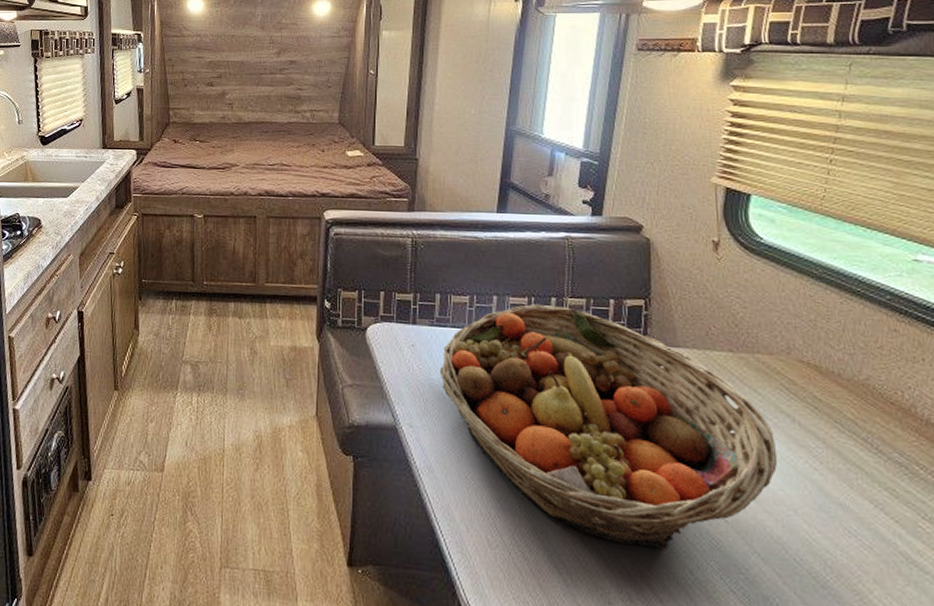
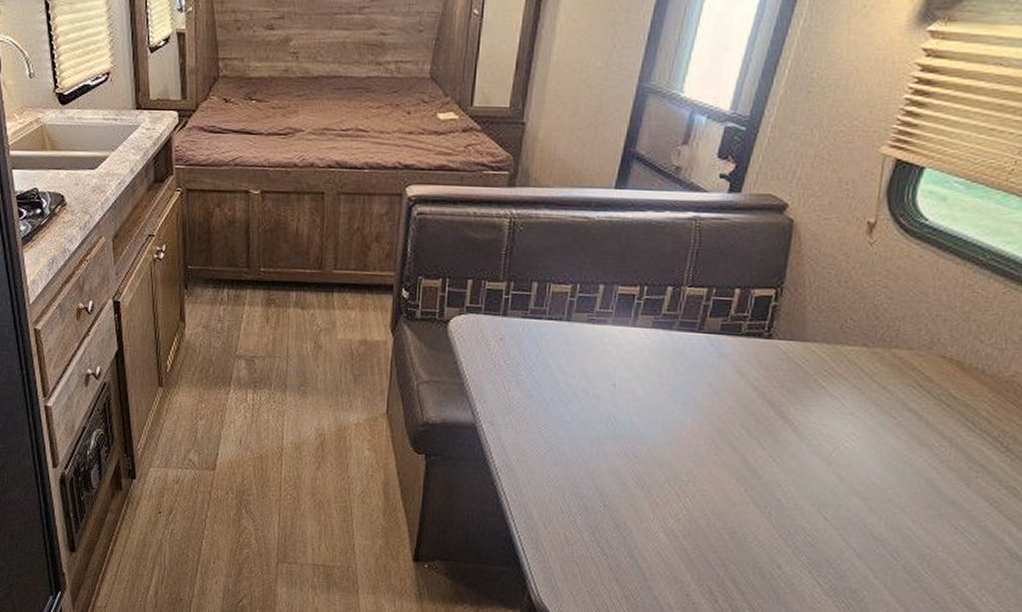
fruit basket: present [439,303,778,551] -> none [529,293,896,547]

